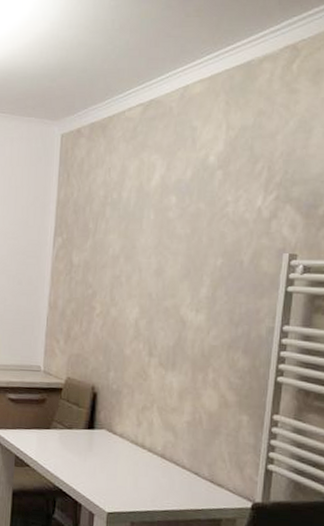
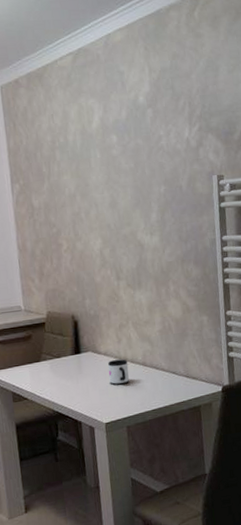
mug: none [120,444,145,474] -> present [107,359,130,386]

